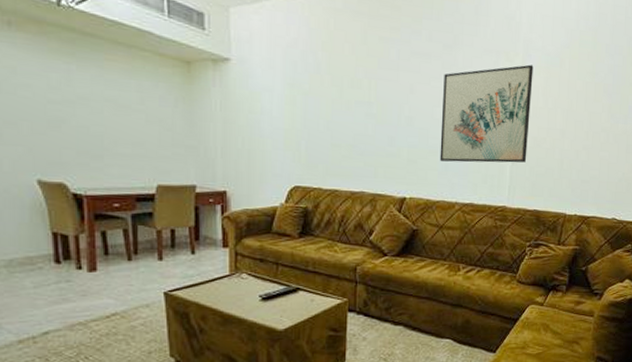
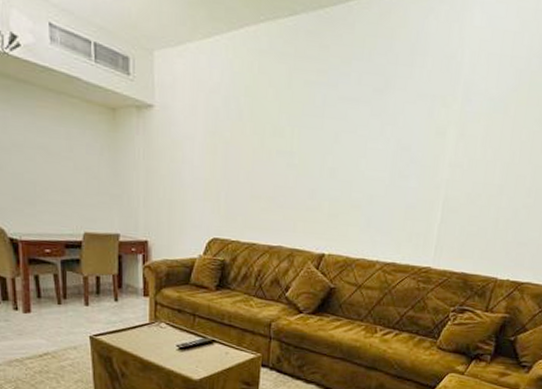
wall art: present [439,64,534,163] -> none [362,110,473,221]

